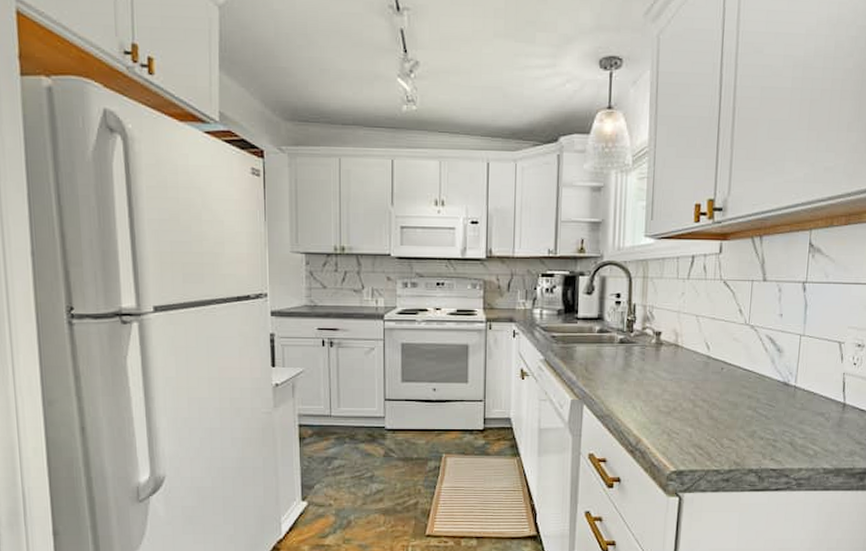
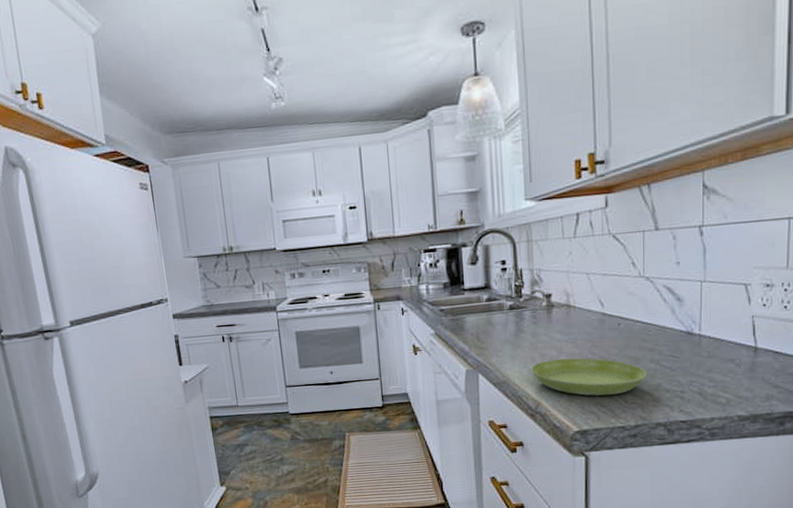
saucer: none [635,398,744,437] -> present [531,358,647,396]

